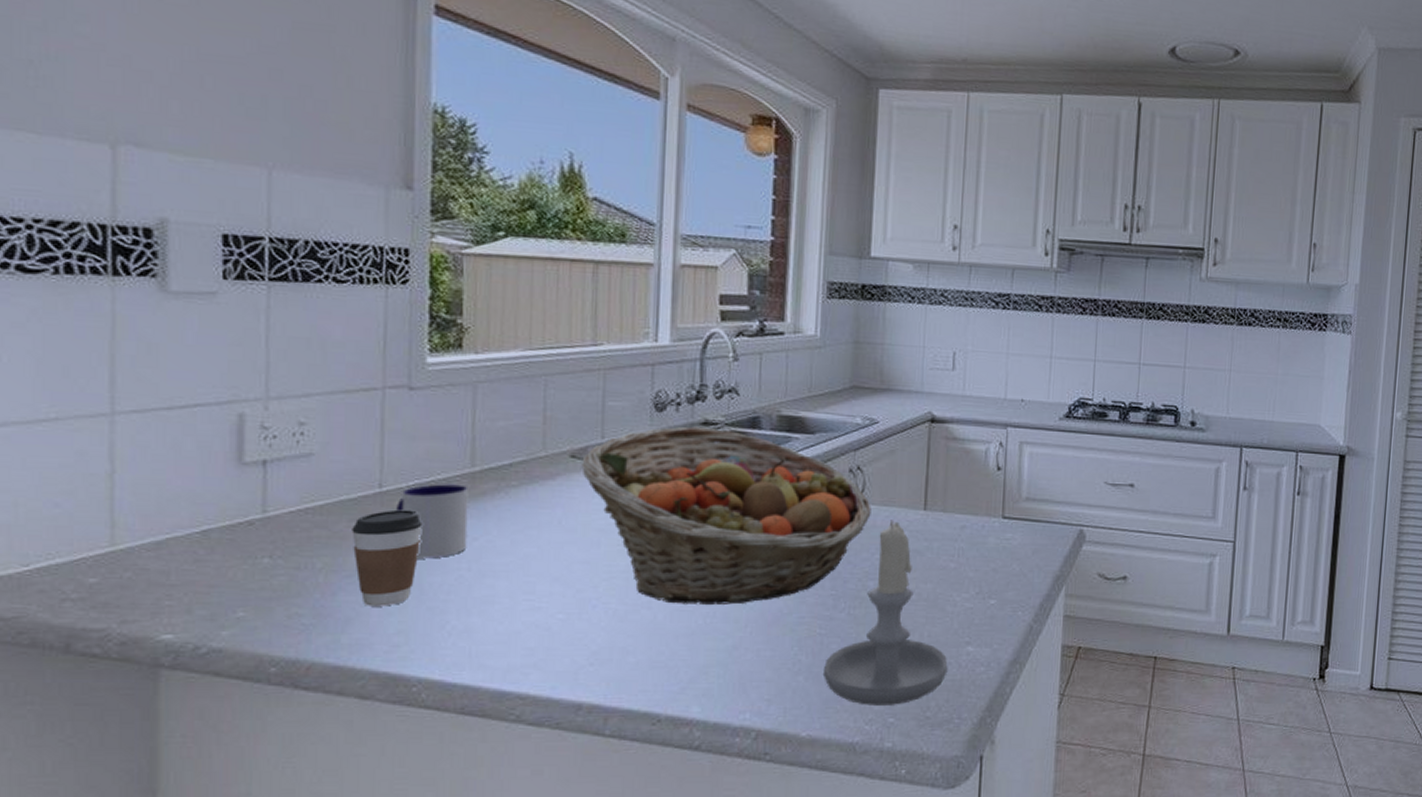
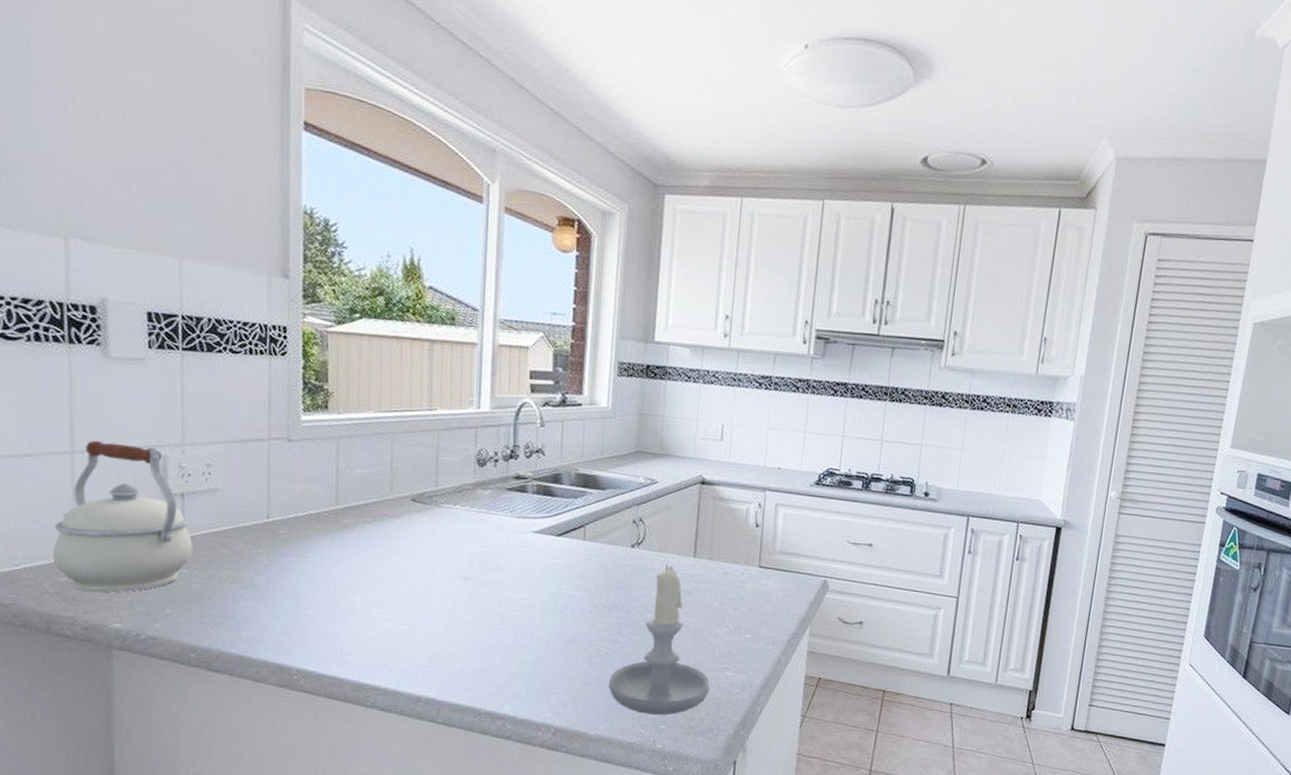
kettle: none [78,397,278,595] -> present [52,440,193,593]
coffee cup: present [352,509,423,607] -> none [247,536,300,612]
mug: present [396,484,469,559] -> none [280,517,334,577]
fruit basket: present [581,426,871,605] -> none [420,480,650,626]

